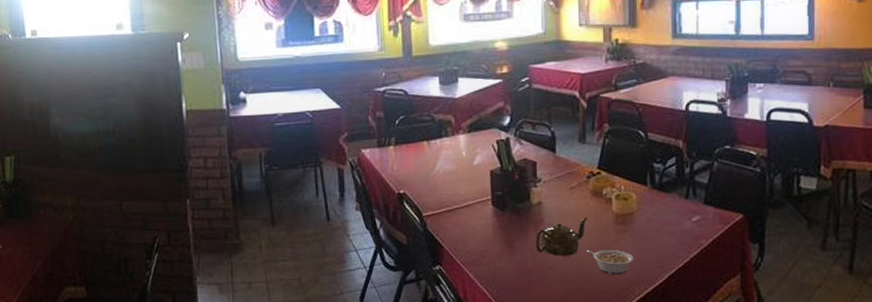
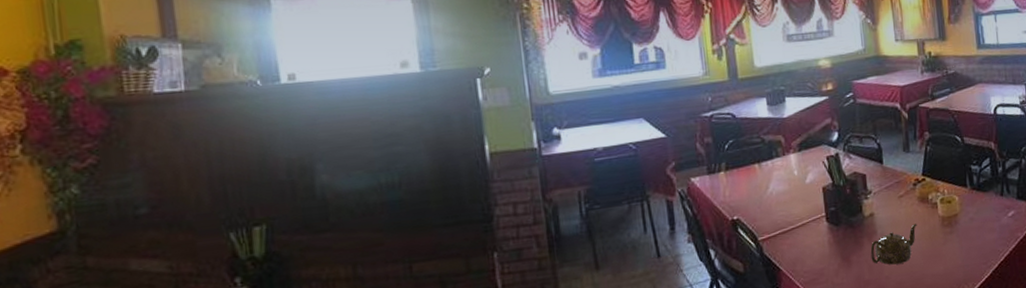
legume: present [586,249,634,275] -> none [918,251,961,277]

